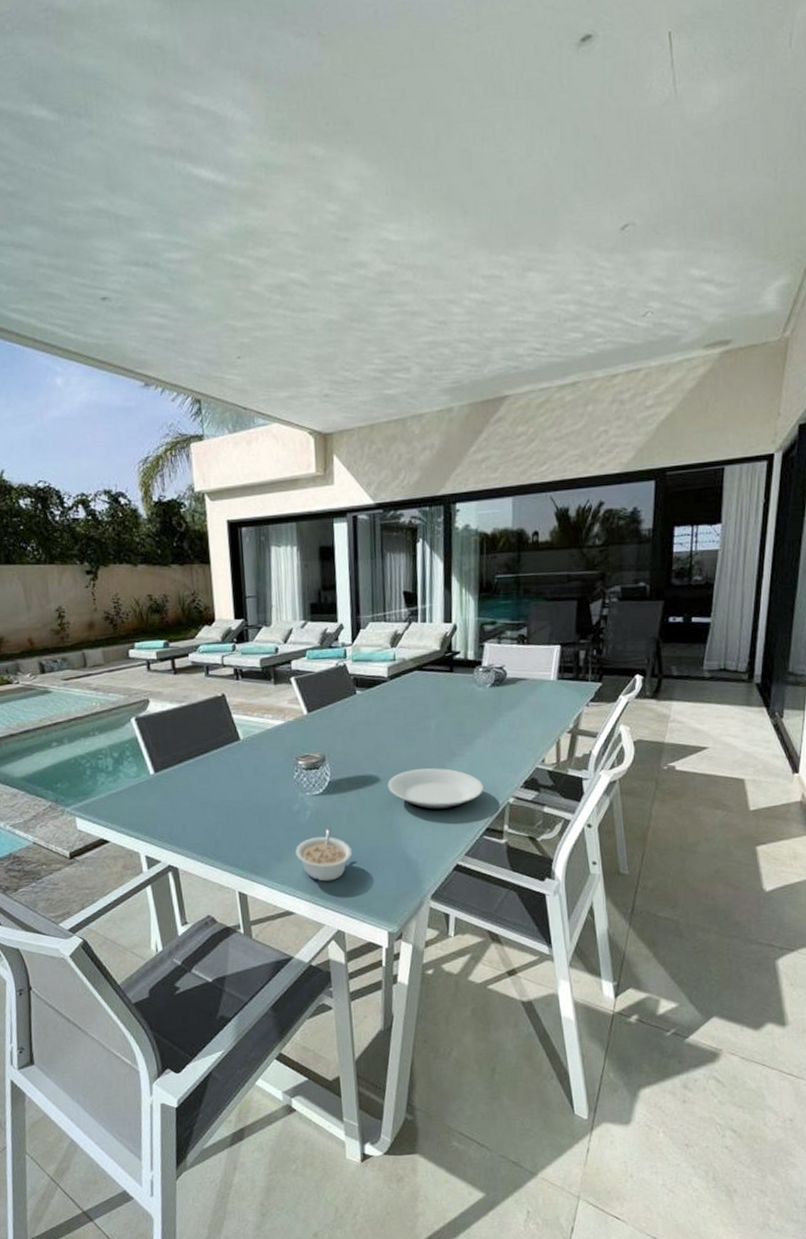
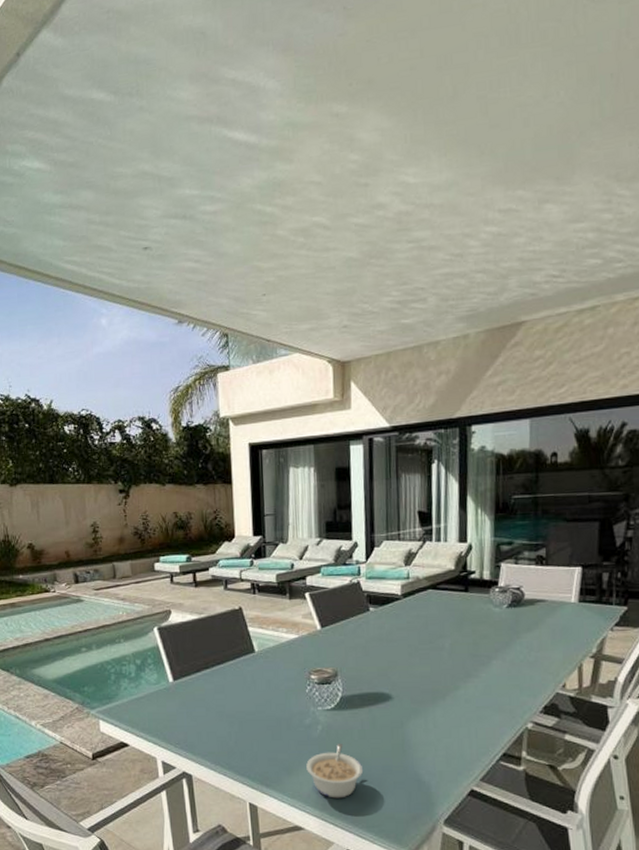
plate: present [387,768,483,811] -> none [400,688,500,732]

